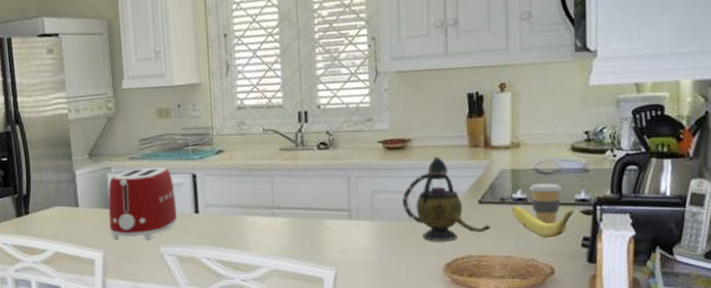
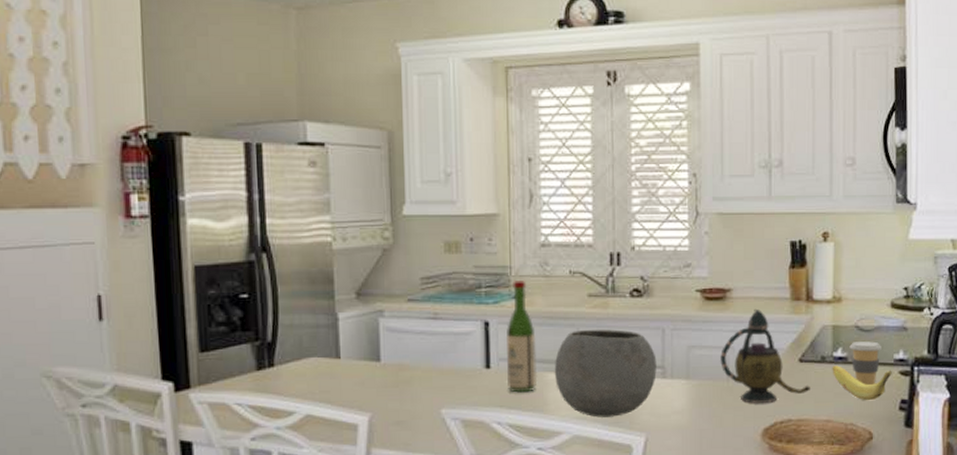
toaster: present [108,167,177,240] -> none [378,311,463,401]
wine bottle: none [211,139,239,234] -> present [507,281,538,393]
bowl: none [253,178,344,254] -> present [554,329,657,418]

